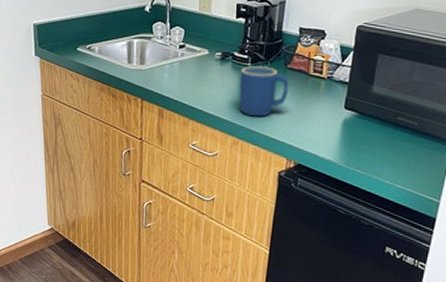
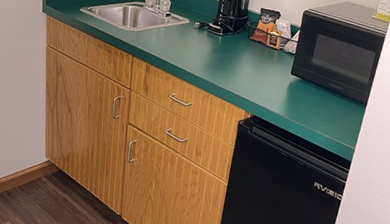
mug: present [238,65,289,117] -> none [211,35,251,77]

